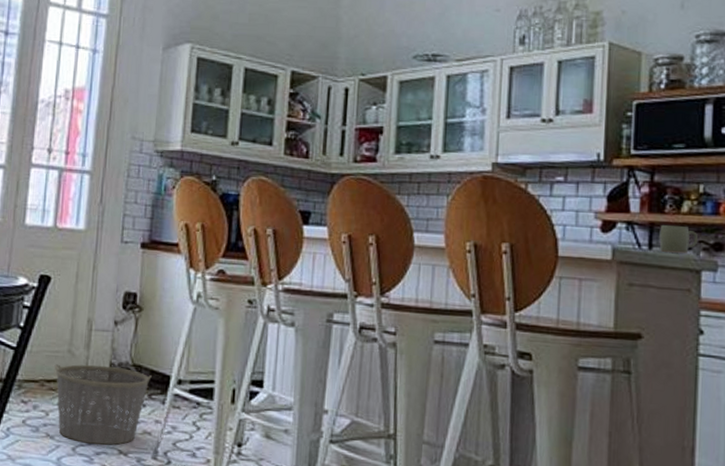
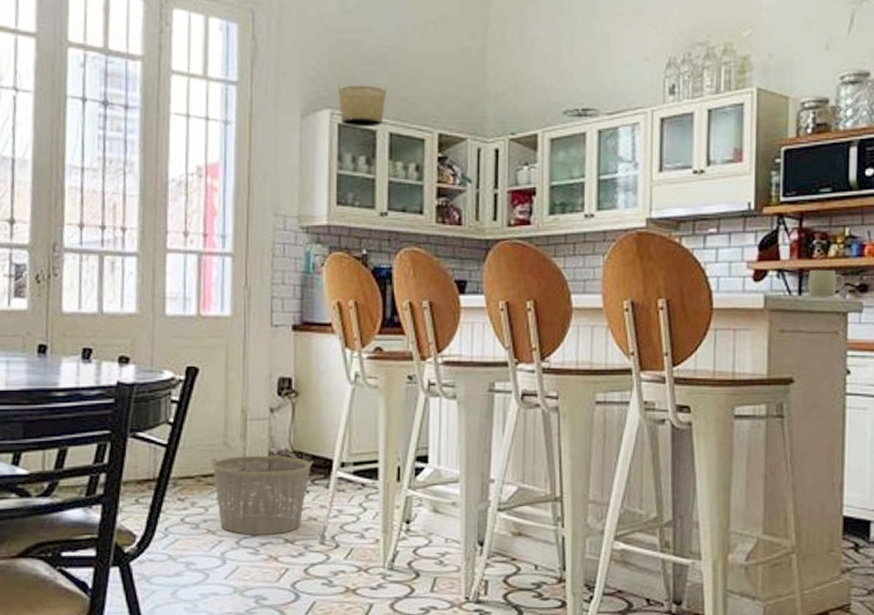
basket: none [199,22,246,62] -> present [337,85,387,128]

